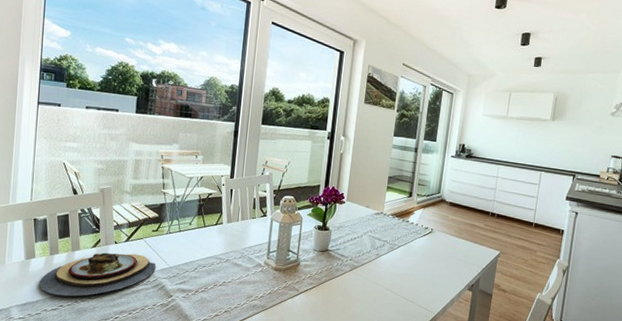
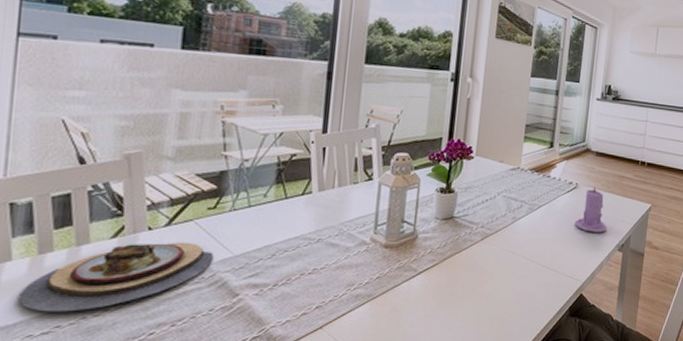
candle: none [429,231,458,273] -> present [574,185,607,233]

